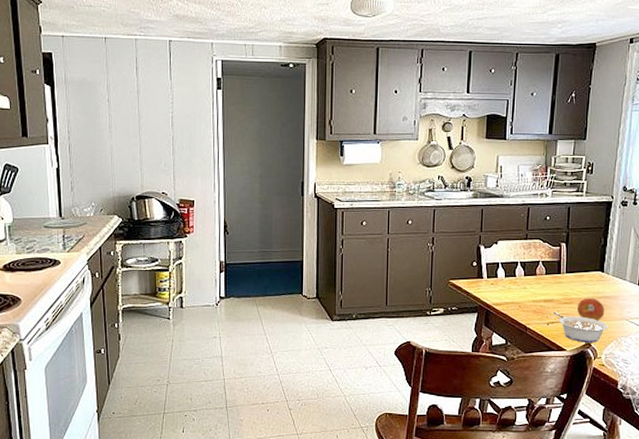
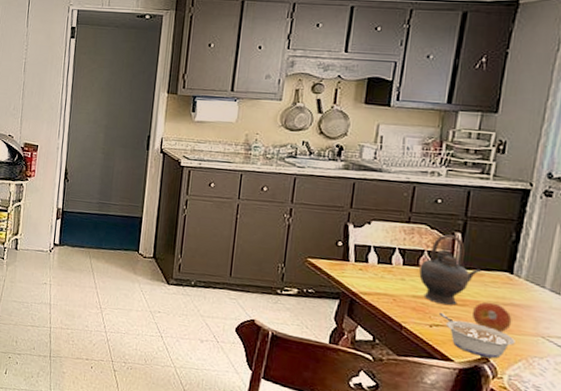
teapot: none [537,246,581,304] -> present [419,234,481,306]

